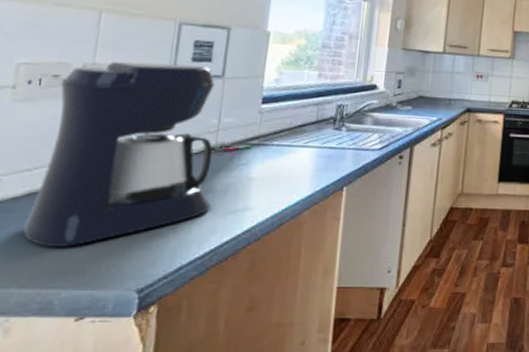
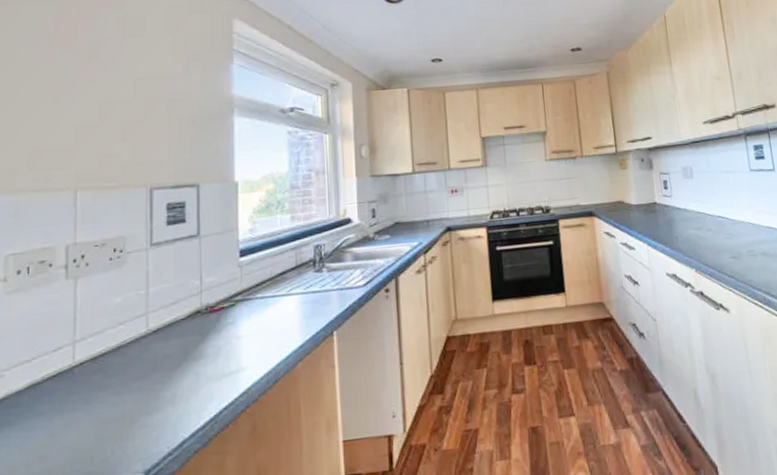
coffee maker: present [23,62,216,247] -> none [29,227,204,438]

